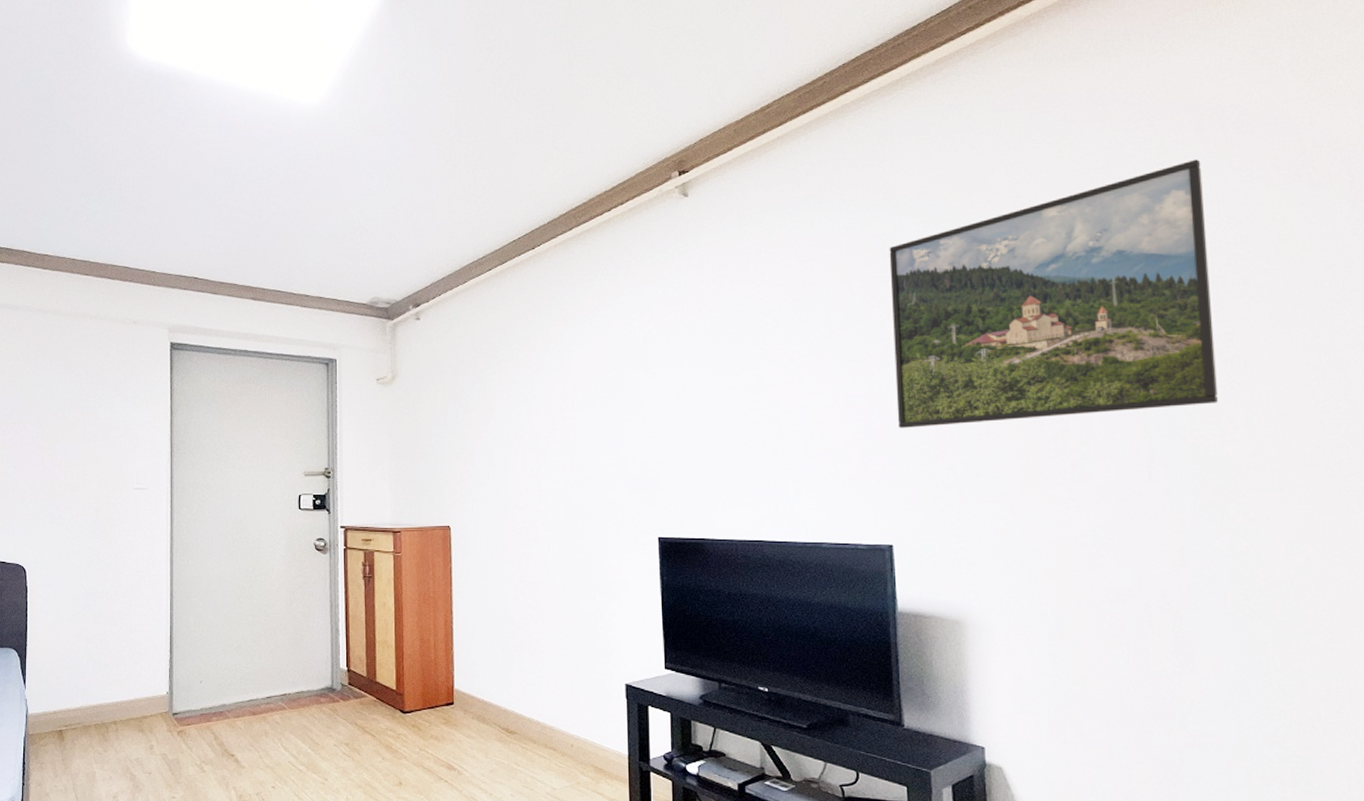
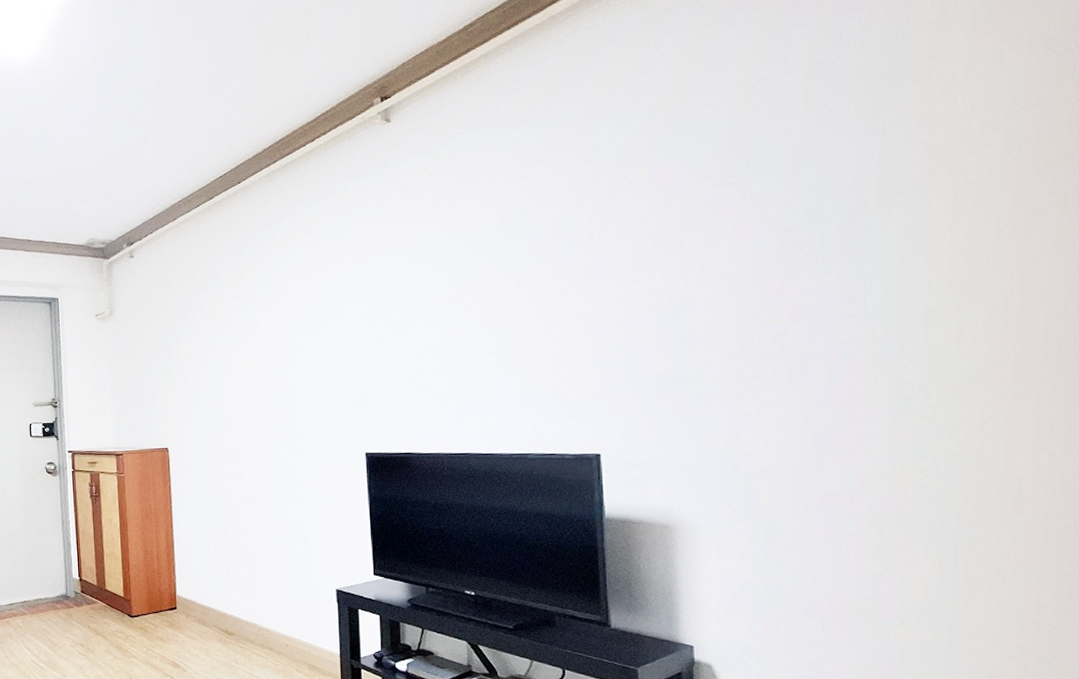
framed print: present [889,159,1218,428] -> none [598,44,955,339]

